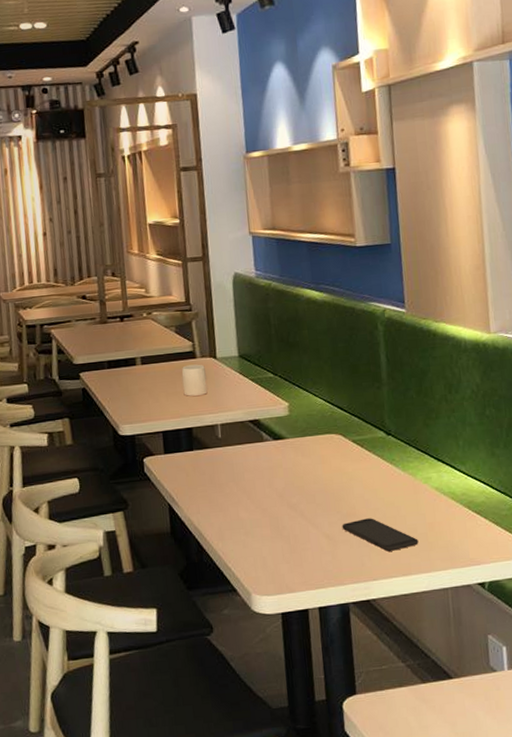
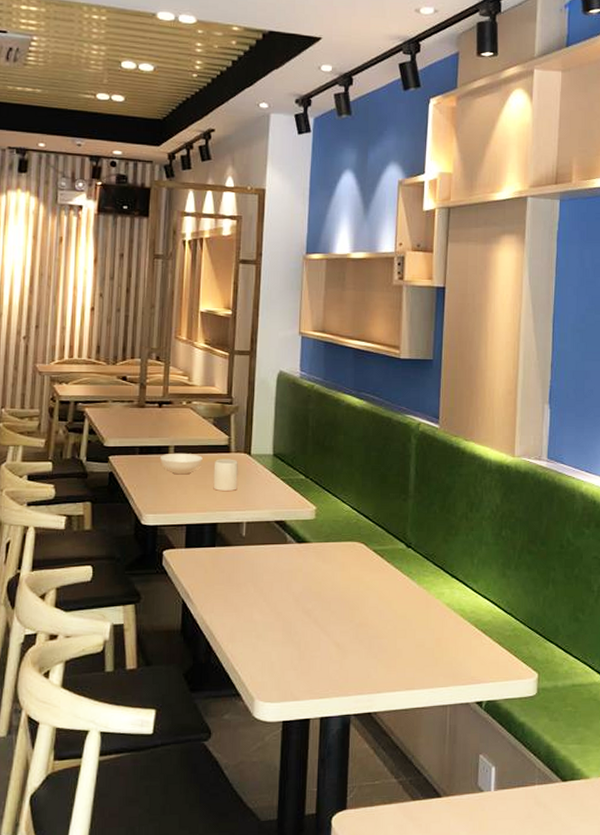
bowl: none [128,363,170,385] -> present [159,453,203,475]
mobile phone: present [342,518,419,552] -> none [353,629,425,664]

